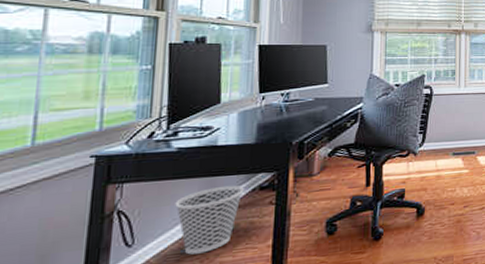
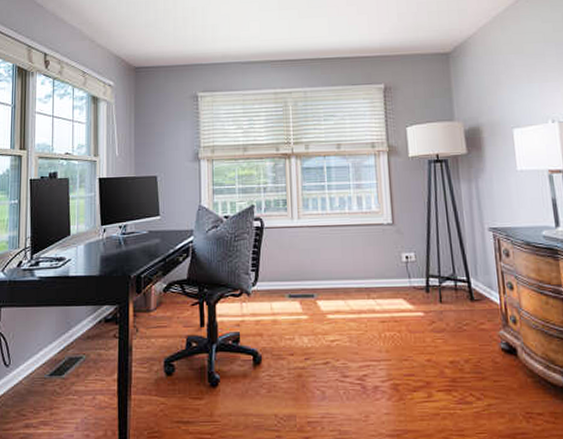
wastebasket: present [175,185,244,255] -> none [39,315,92,380]

